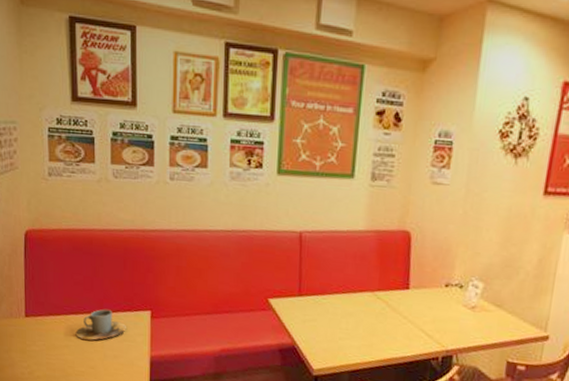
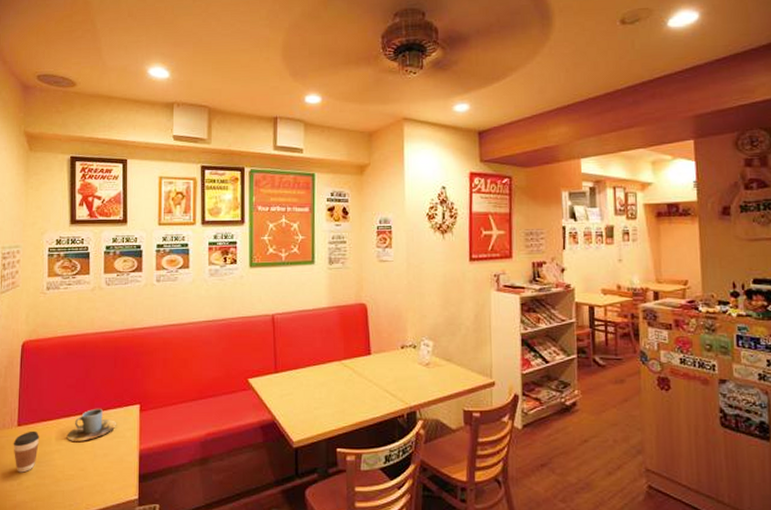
coffee cup: none [21,323,48,363] -> present [13,430,39,473]

